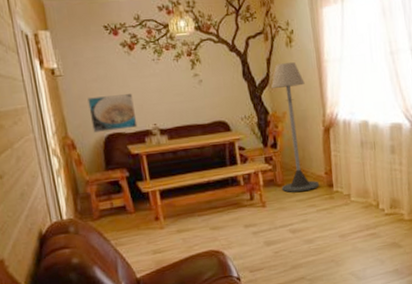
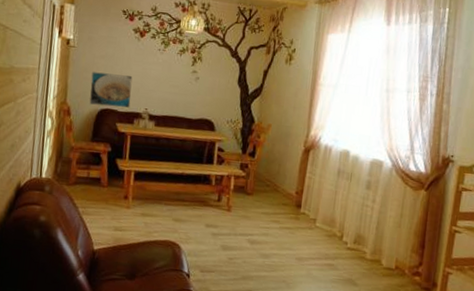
floor lamp: present [270,62,319,193] -> none [249,77,296,206]

